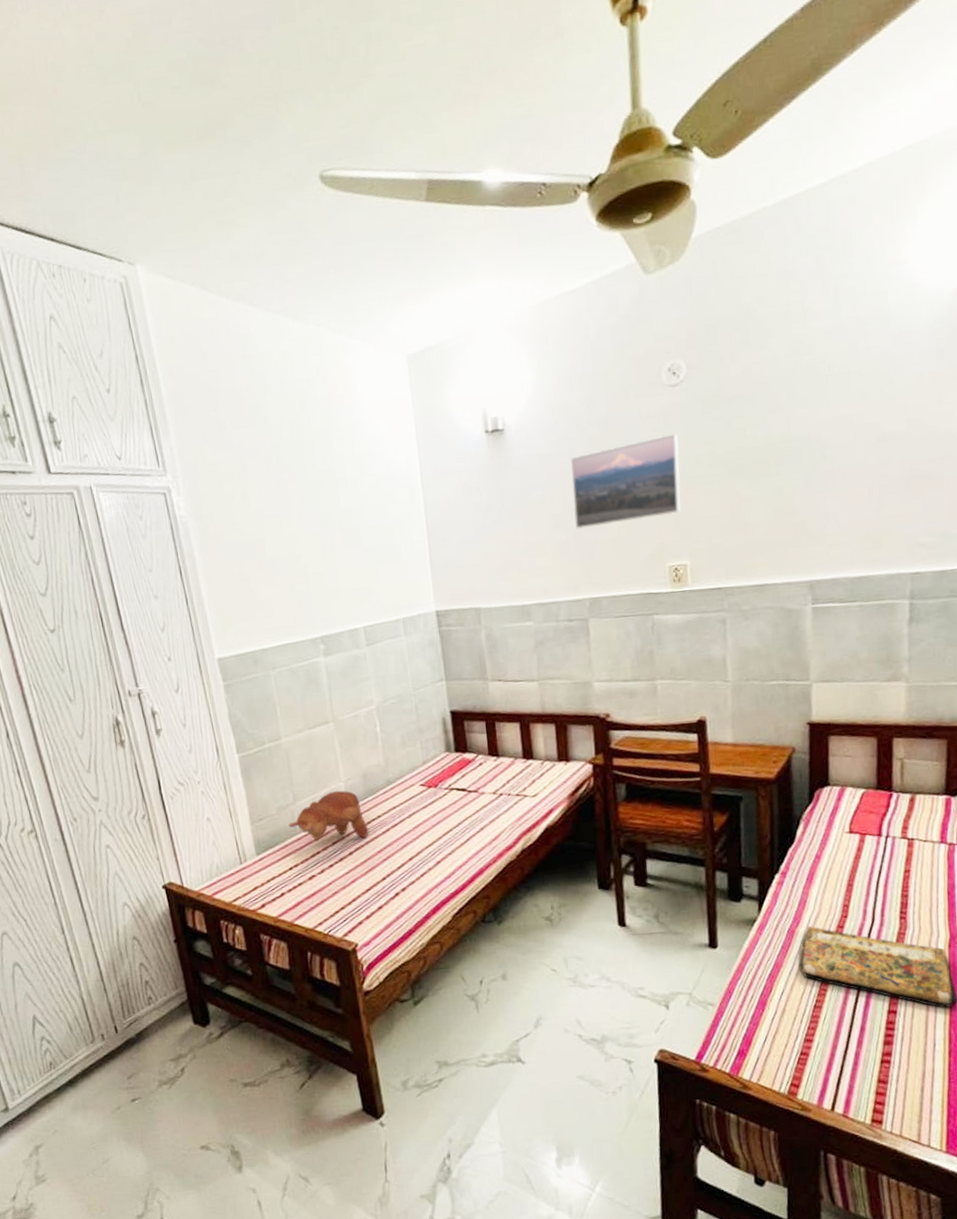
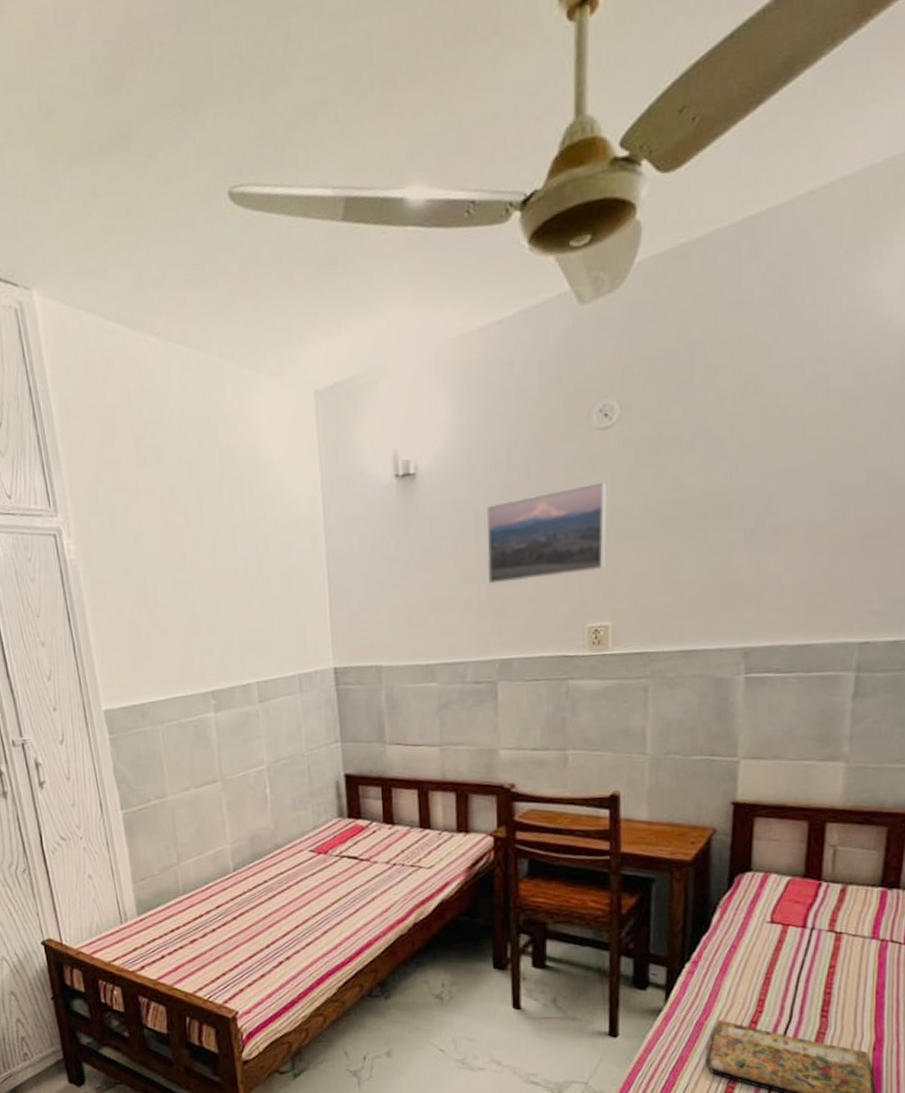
toy: present [289,790,369,841] -> none [171,852,254,904]

